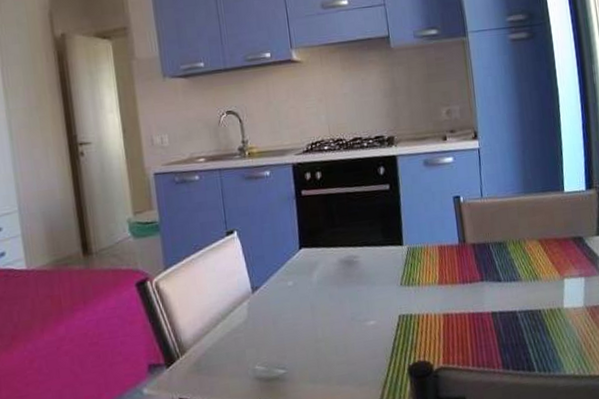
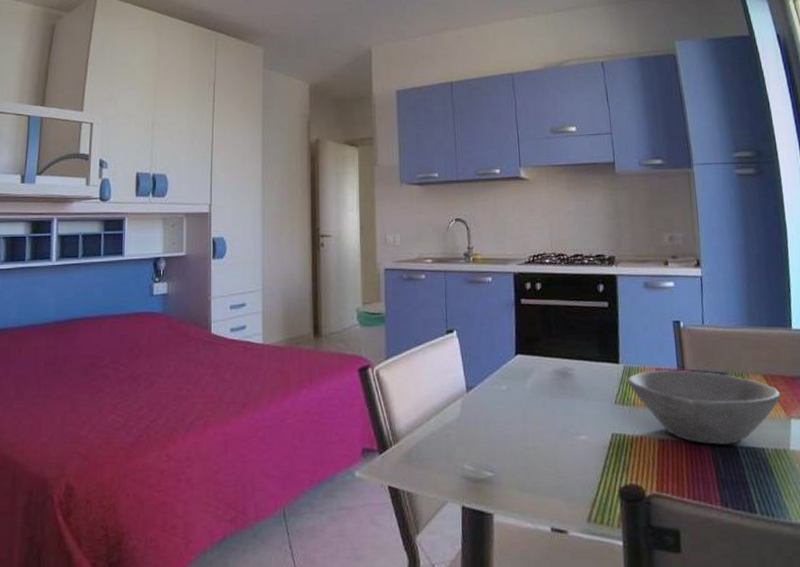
bowl: none [411,243,555,313] -> present [627,370,780,445]

